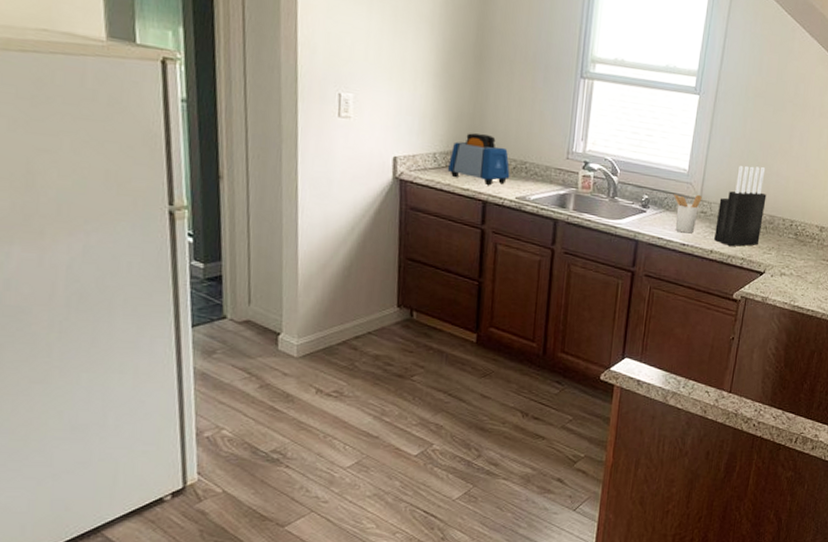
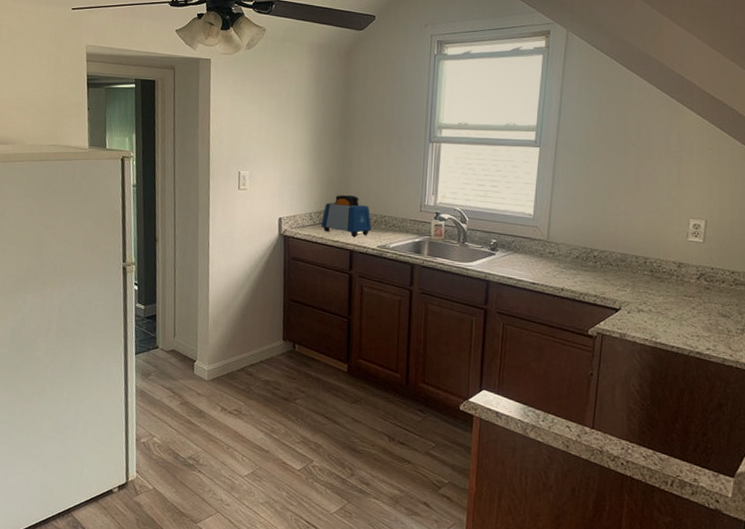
utensil holder: present [673,194,702,234] -> none [520,236,549,273]
knife block: present [714,165,767,247] -> none [564,207,616,284]

